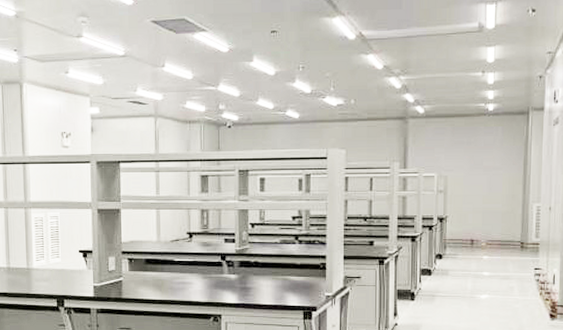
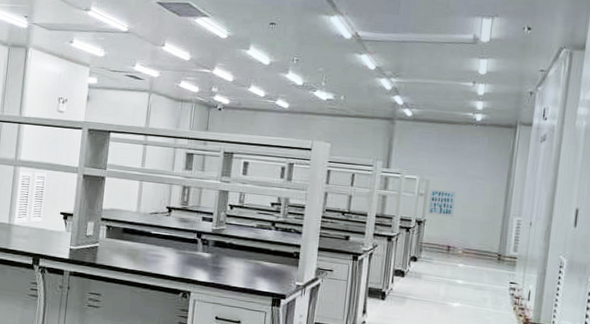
wall art: none [448,185,474,210] -> present [427,189,456,217]

